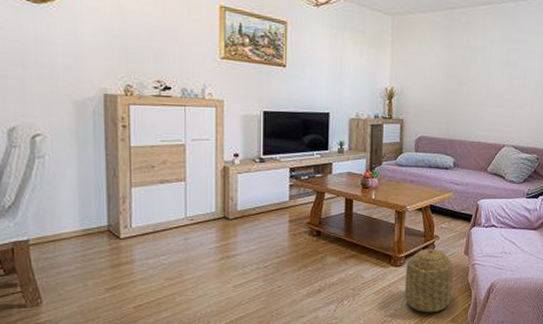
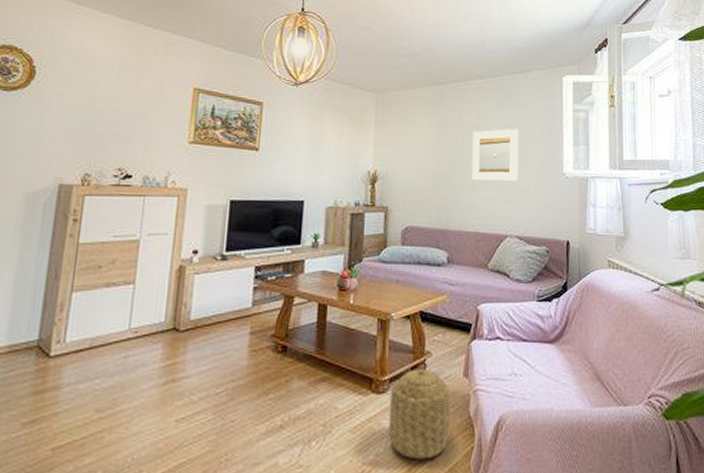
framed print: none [476,52,520,99] -> present [472,128,519,181]

